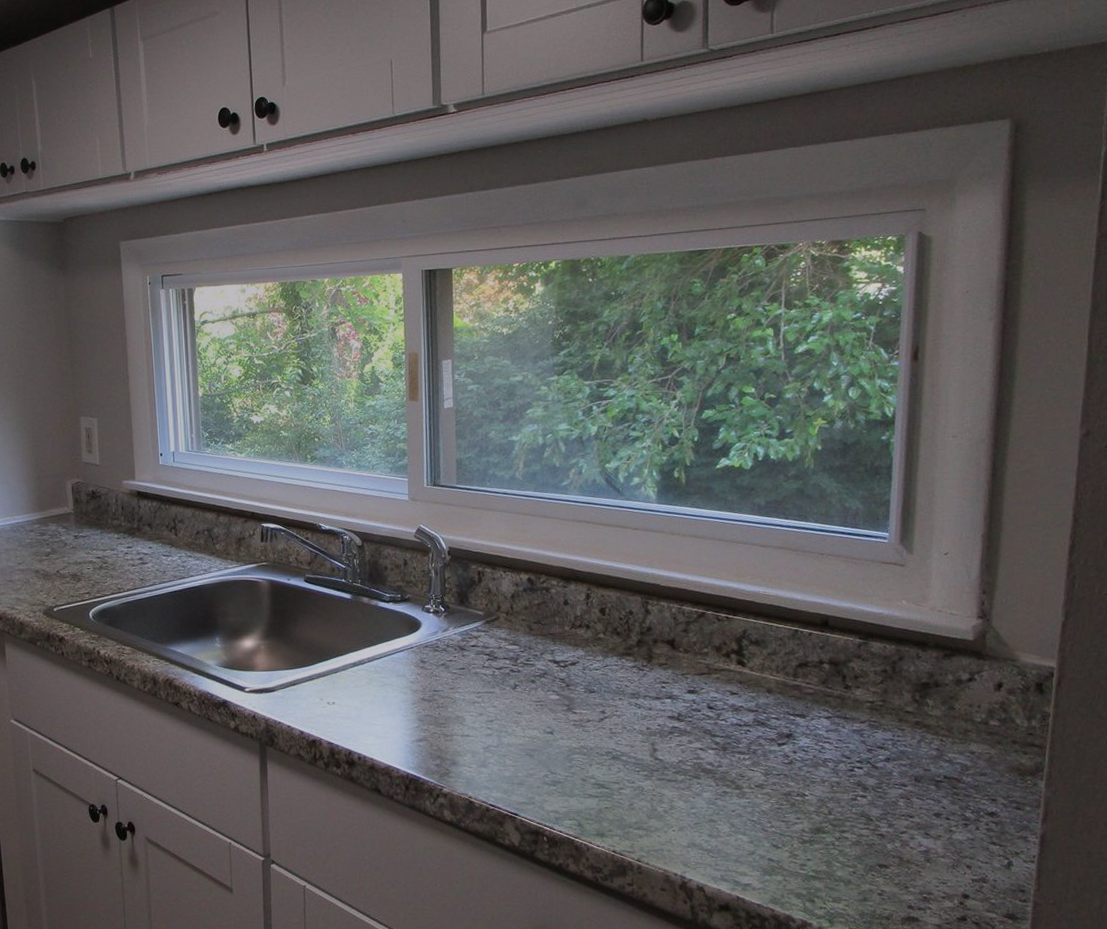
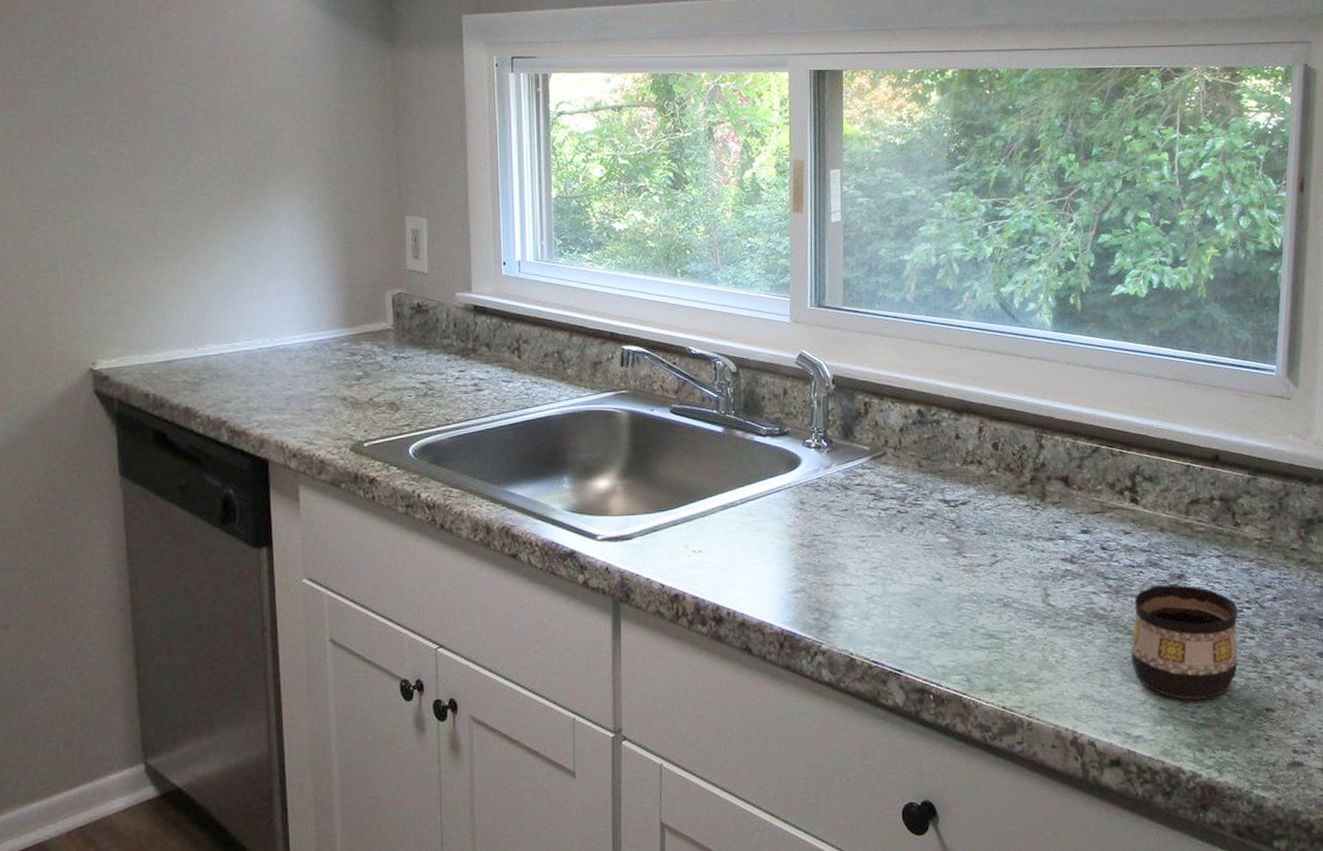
cup: none [739,743,849,854] -> present [1131,584,1238,701]

